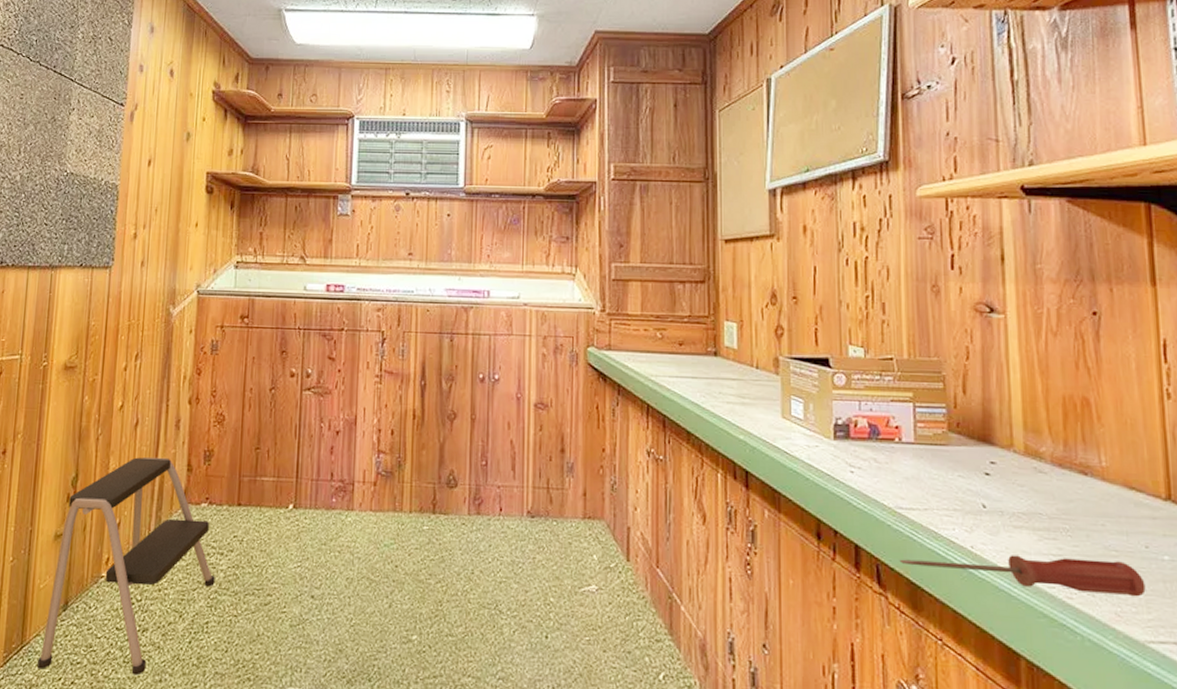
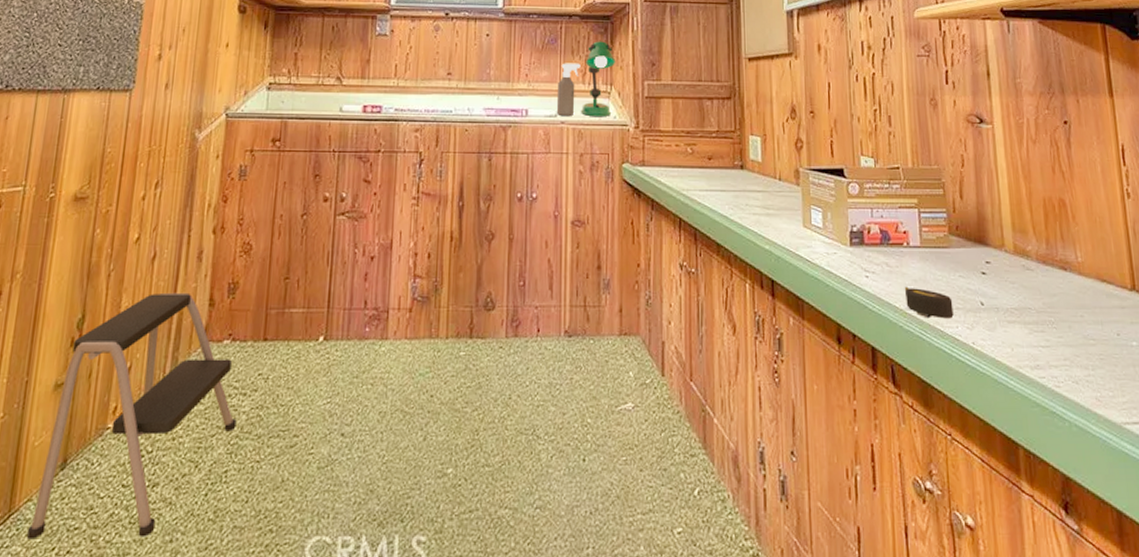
spray bottle: none [519,243,544,299] -> present [556,63,581,117]
desk lamp: none [544,221,582,300] -> present [580,41,616,117]
tape measure: none [894,484,950,520] -> present [904,286,954,319]
screwdriver: present [899,555,1146,597] -> none [911,349,1120,382]

